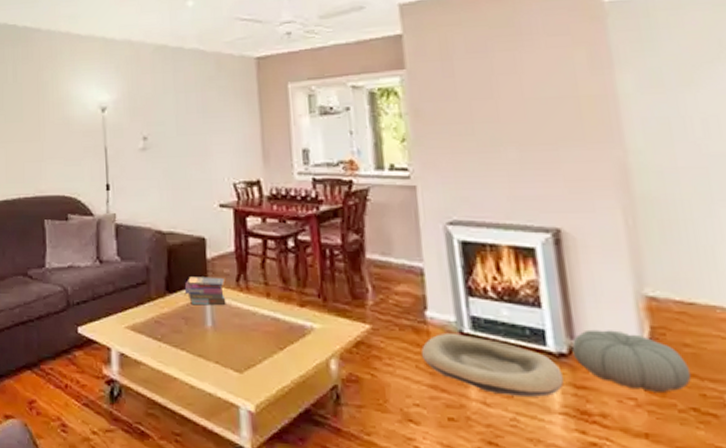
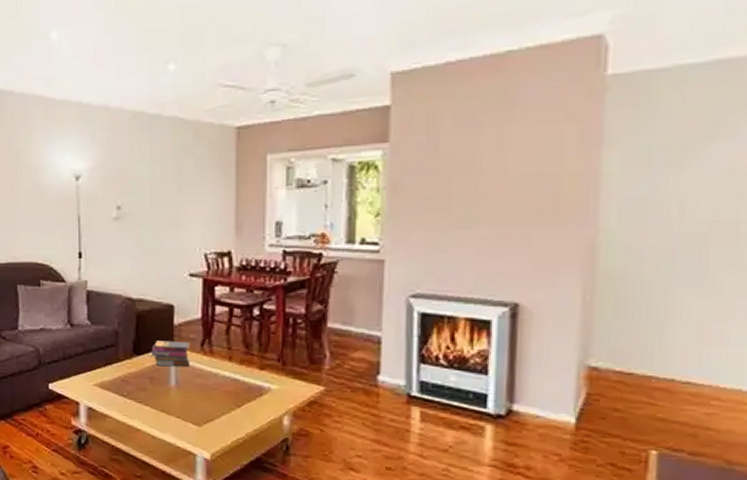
dog bed: present [422,334,564,397] -> none [370,396,497,452]
pouf: present [571,329,692,392] -> none [509,395,616,450]

